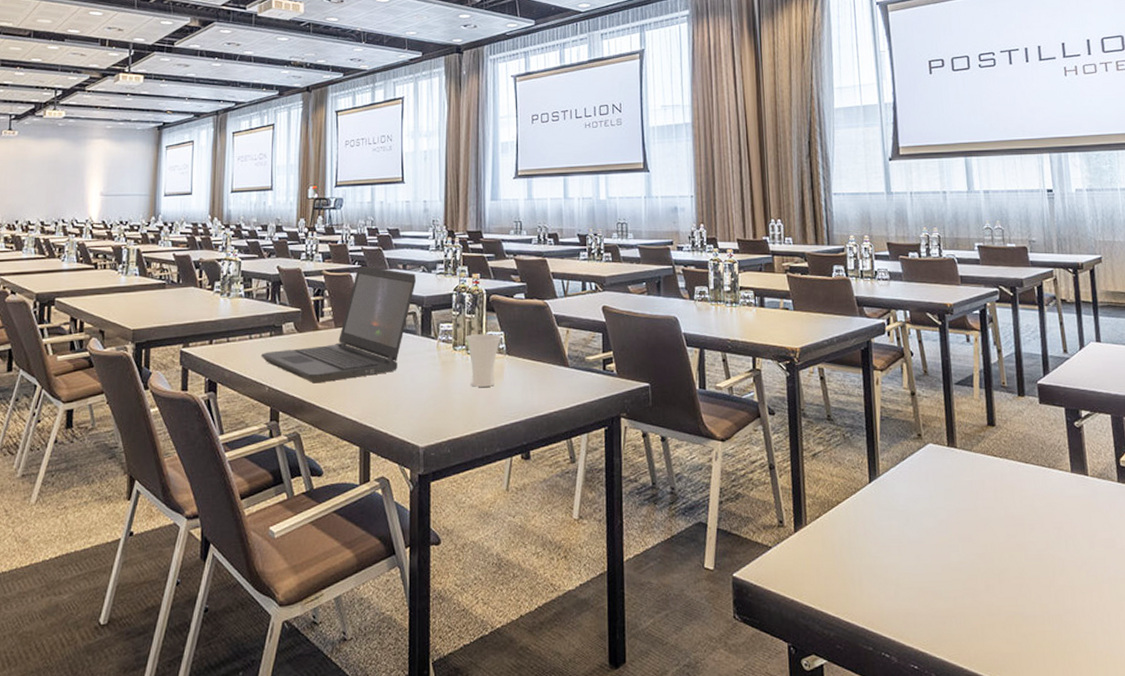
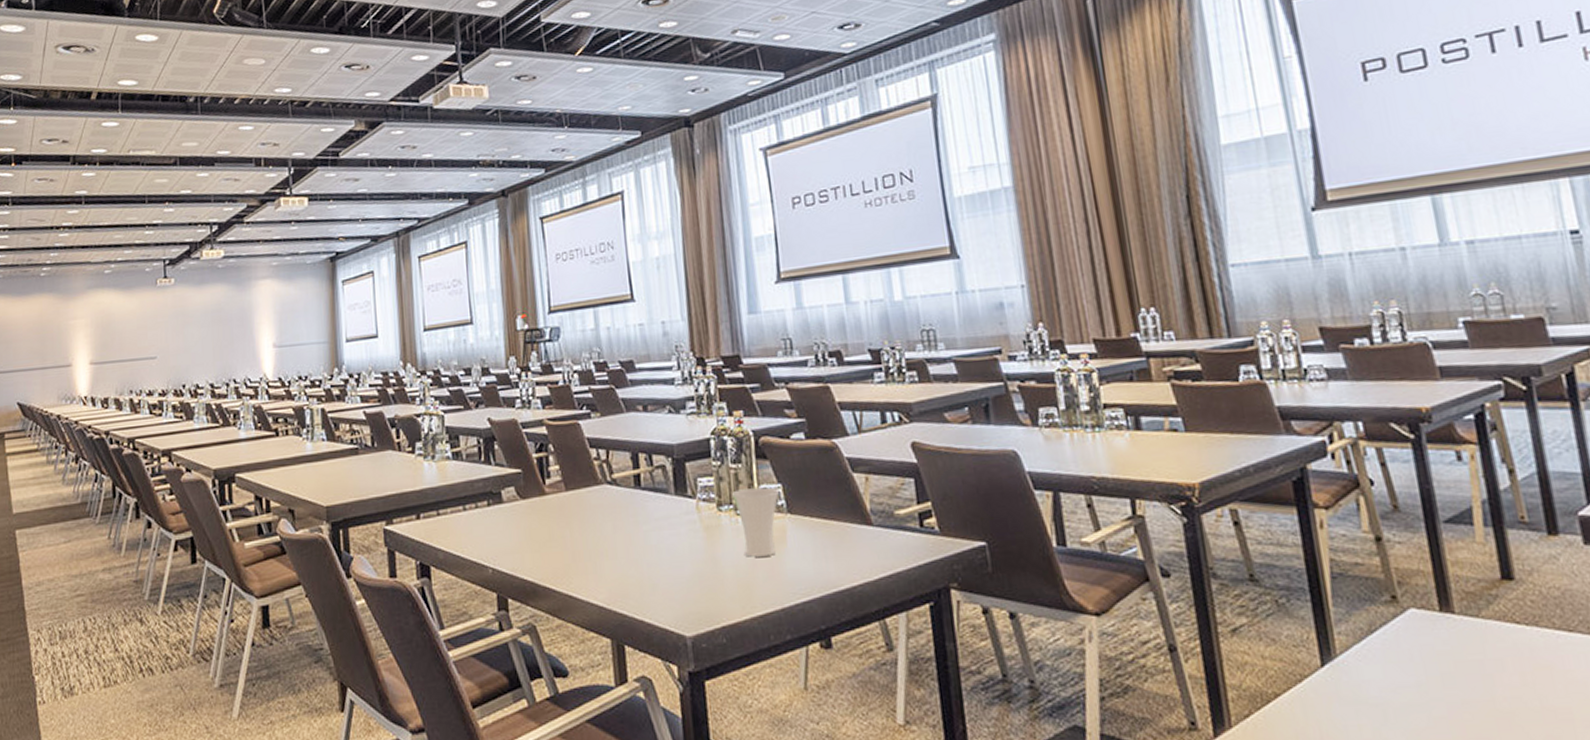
laptop computer: present [261,265,416,384] -> none [479,410,662,562]

